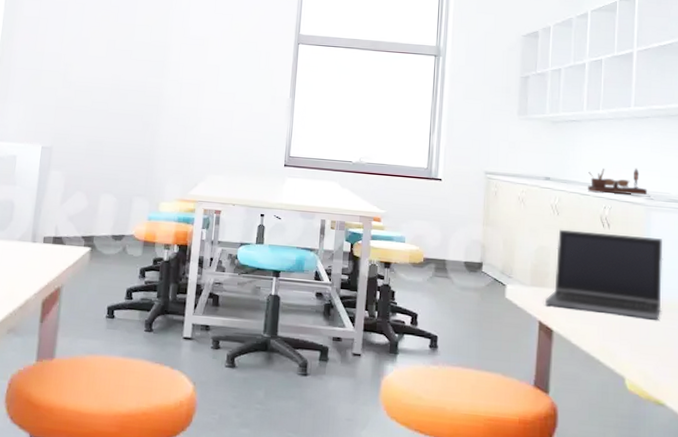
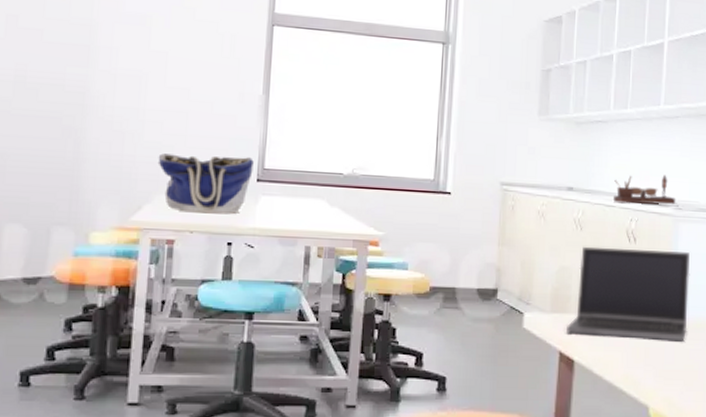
tote bag: none [210,143,282,192] -> present [157,153,254,215]

